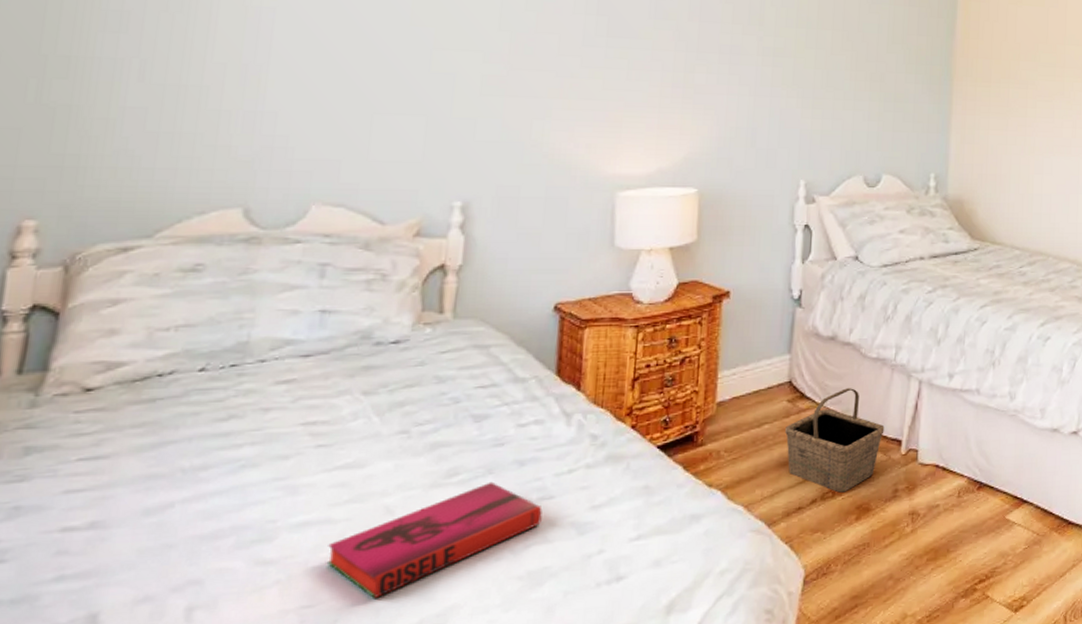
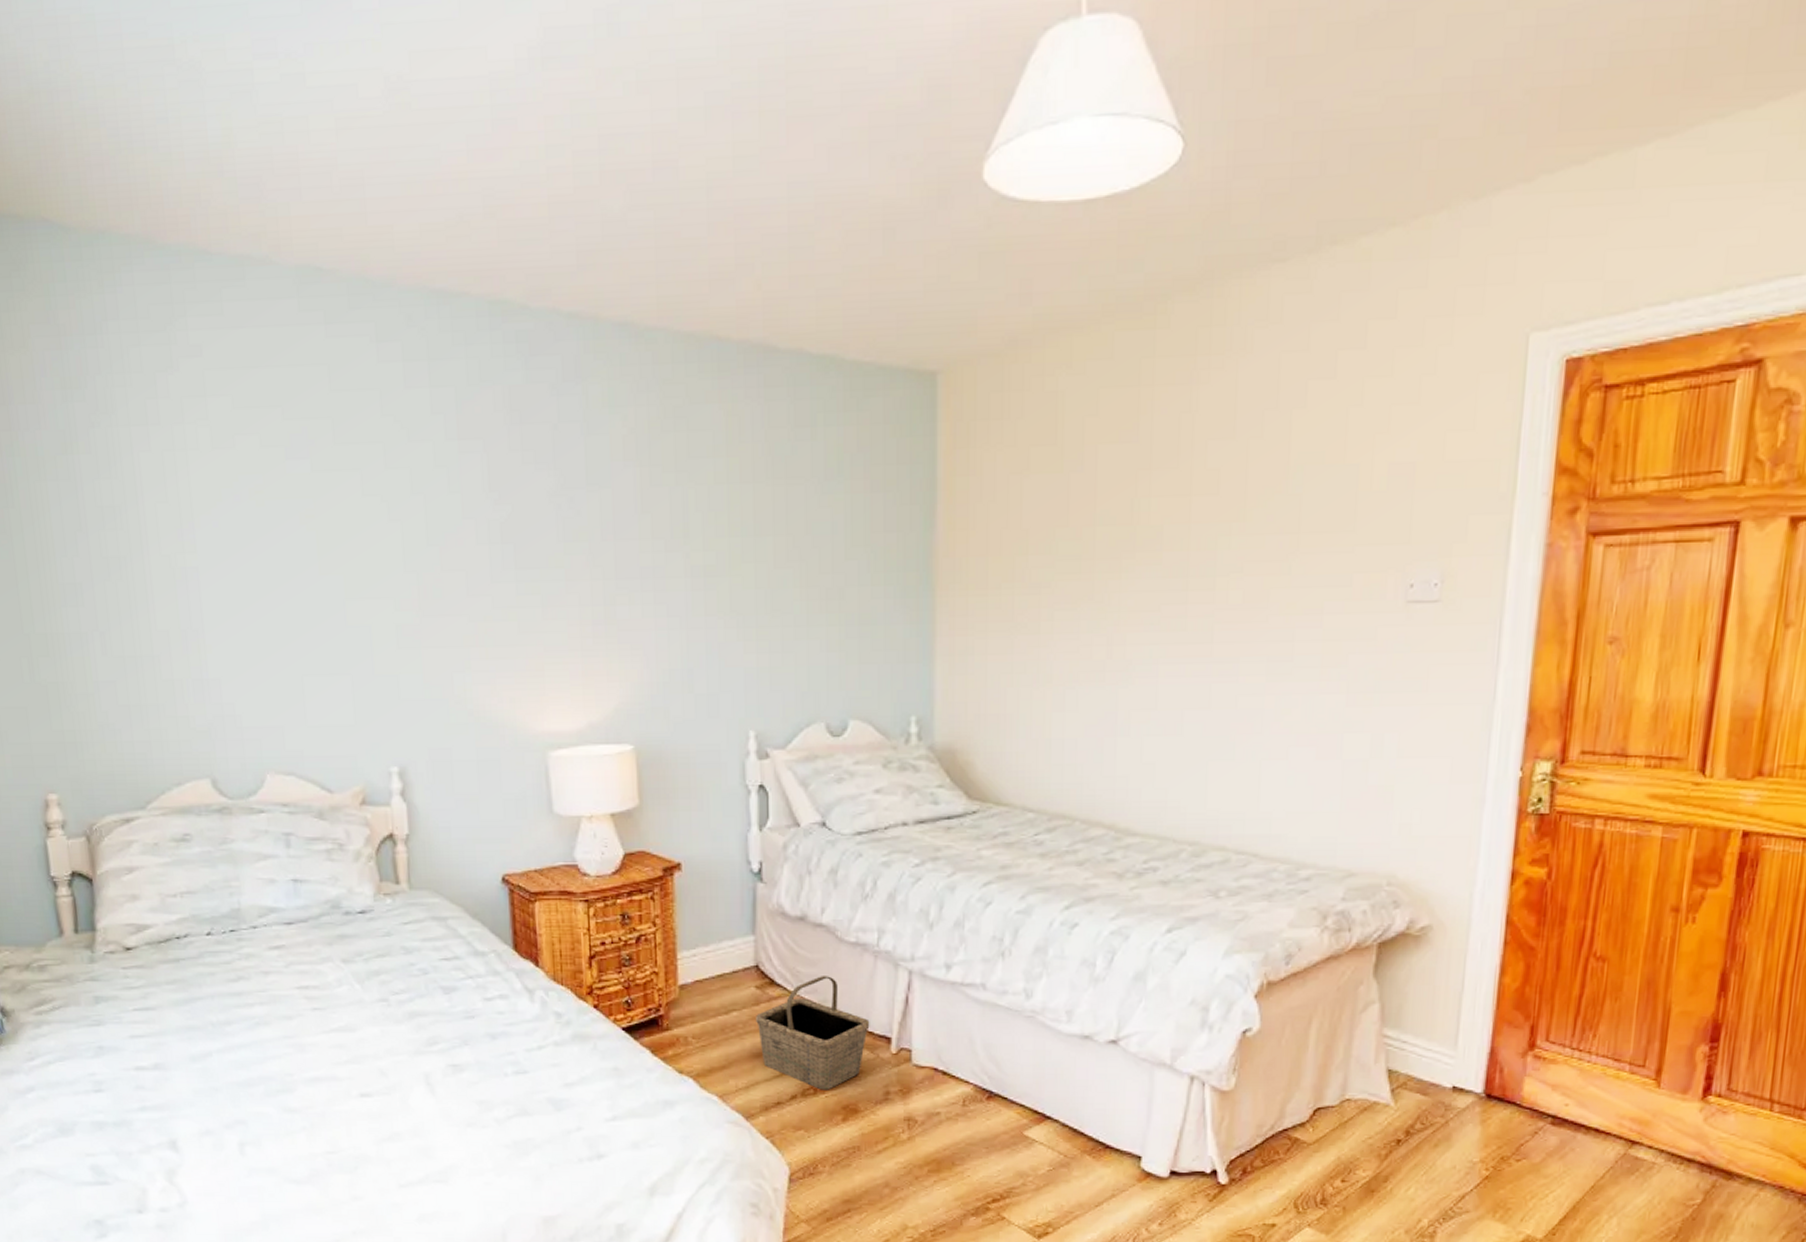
hardback book: present [326,481,543,600] -> none [338,1052,519,1152]

